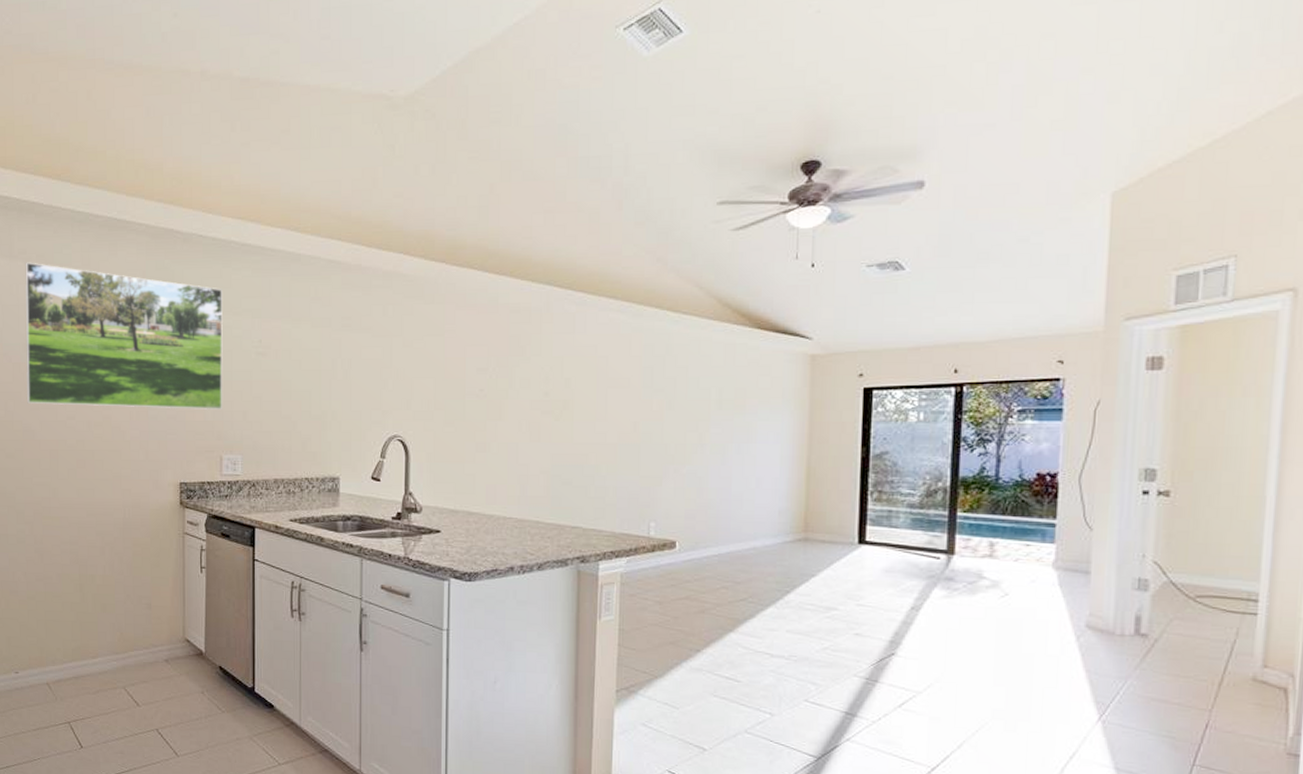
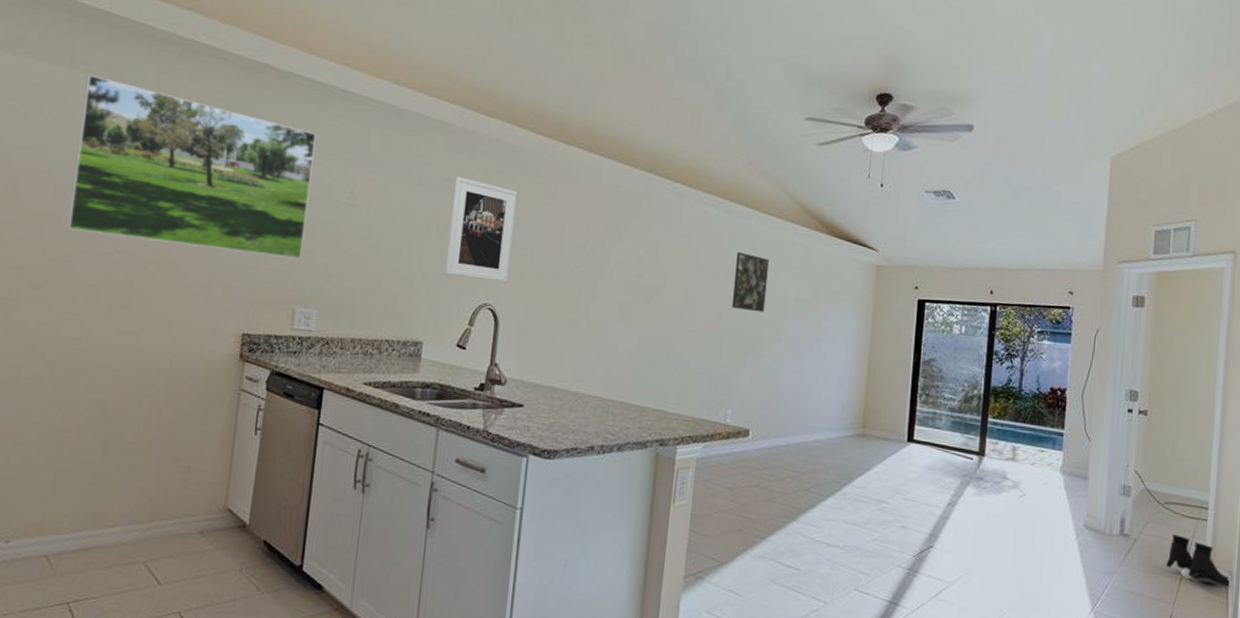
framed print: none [354,314,416,413] -> present [445,177,518,283]
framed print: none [647,356,686,419] -> present [731,251,769,313]
boots: none [1199,632,1293,691] -> present [1166,534,1232,587]

